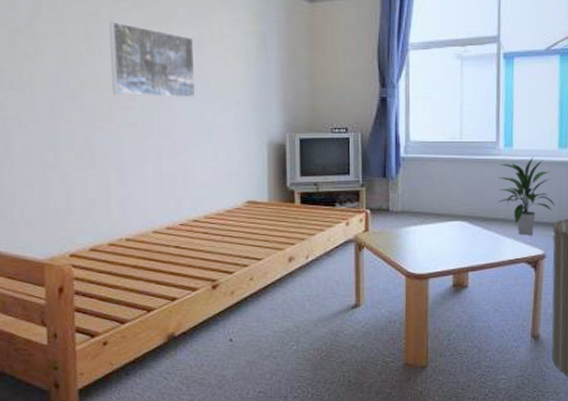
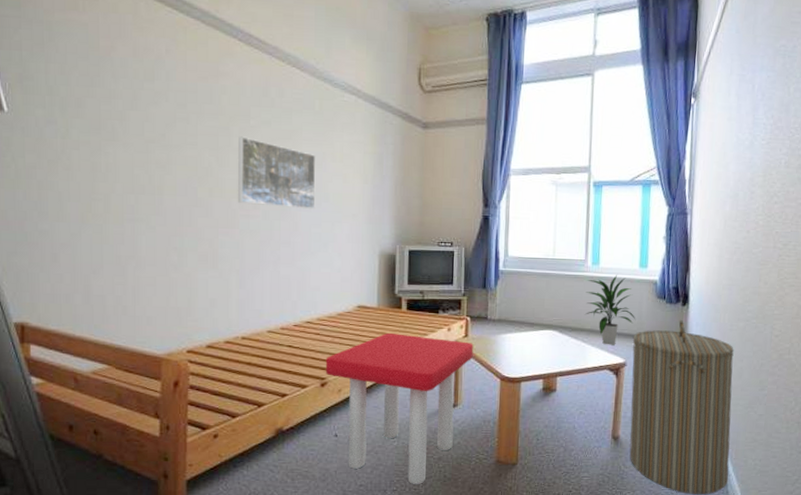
stool: none [215,230,375,390] -> present [325,333,473,484]

